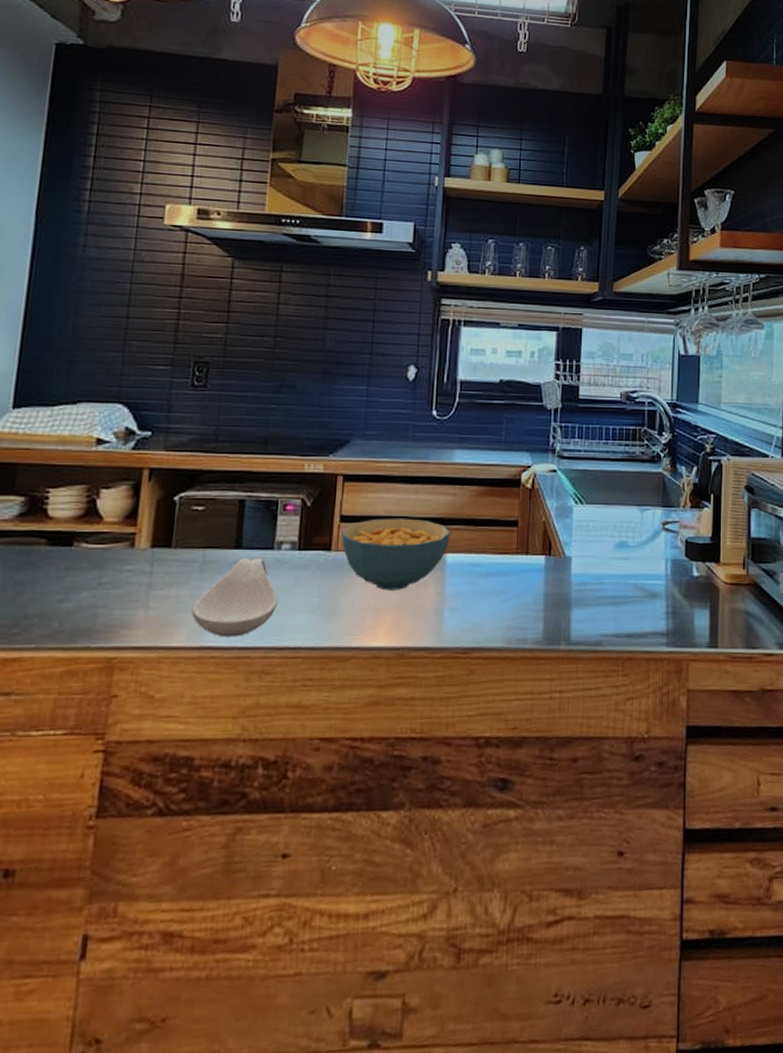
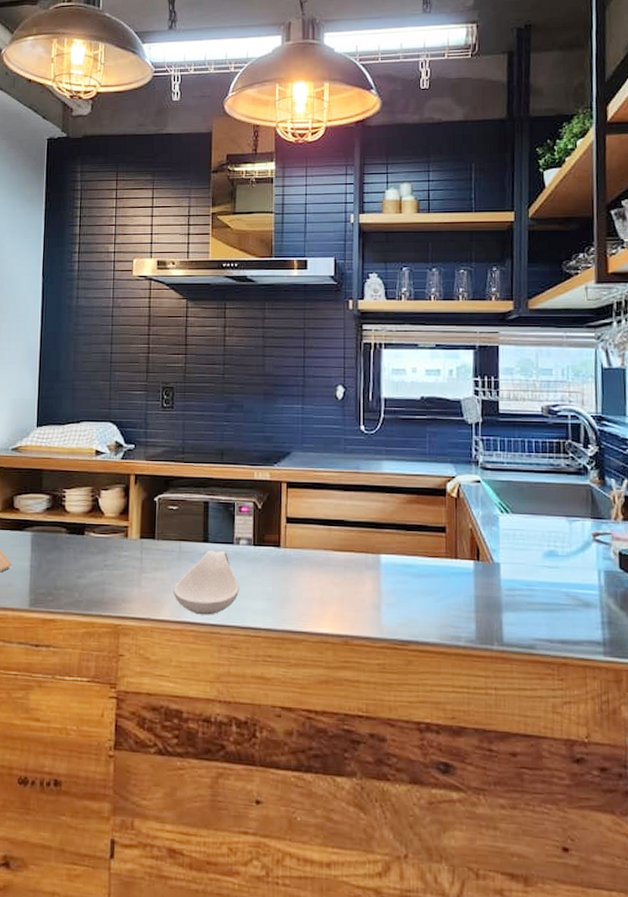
cereal bowl: present [341,518,450,591] -> none [288,520,383,585]

